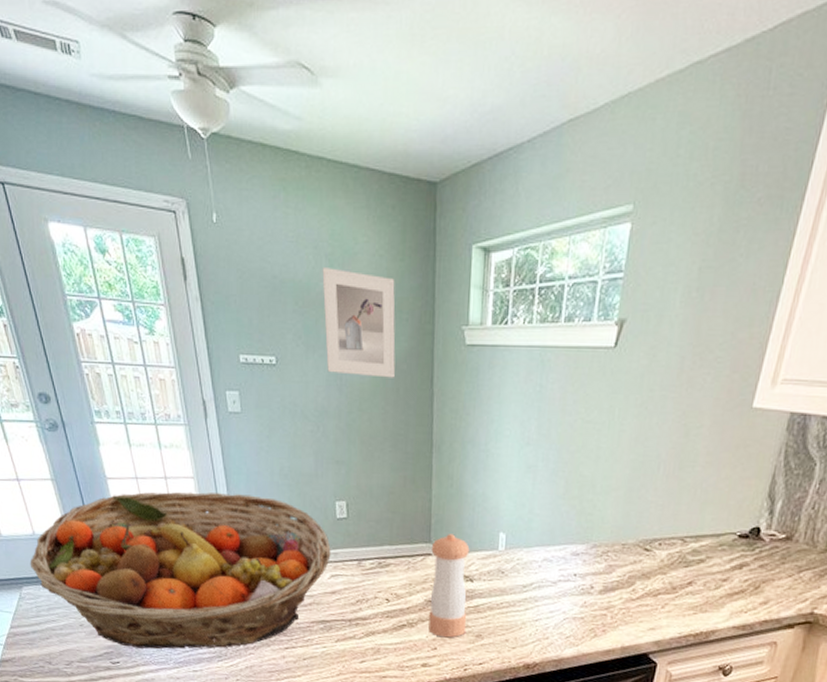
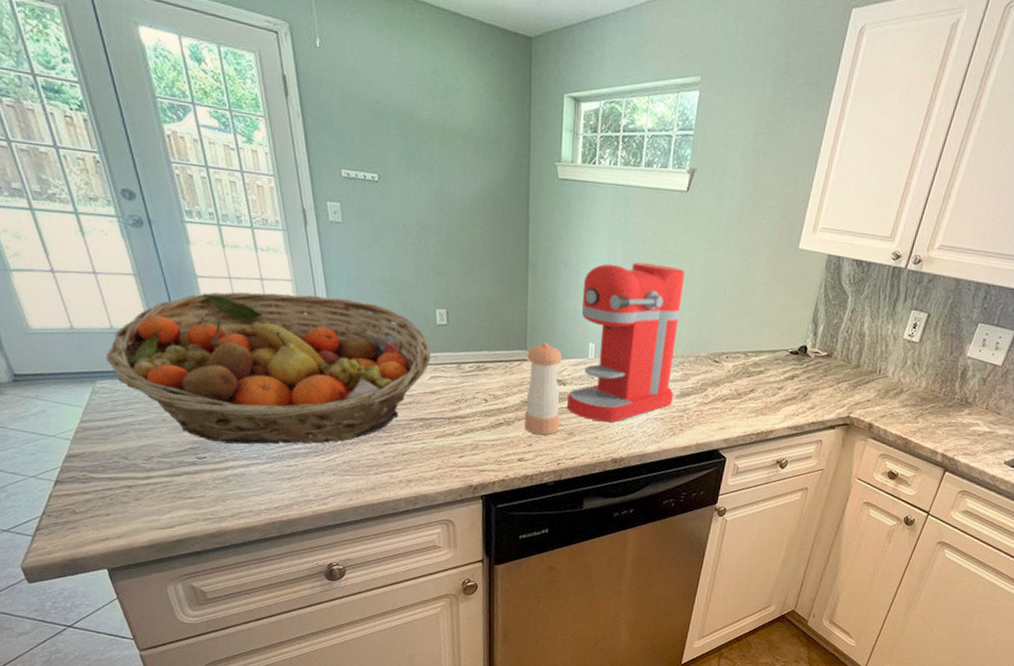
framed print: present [322,268,396,378] -> none [424,99,494,202]
coffee maker: none [475,436,611,623] -> present [567,262,685,422]

